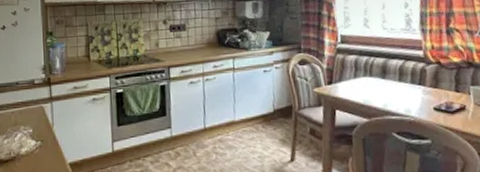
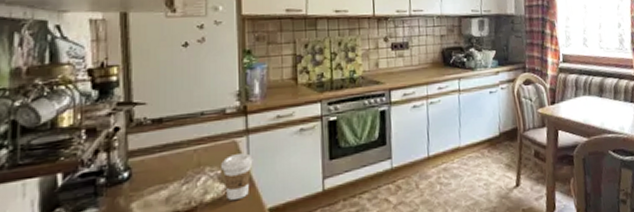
coffee cup: none [32,117,56,154] -> present [221,153,253,200]

